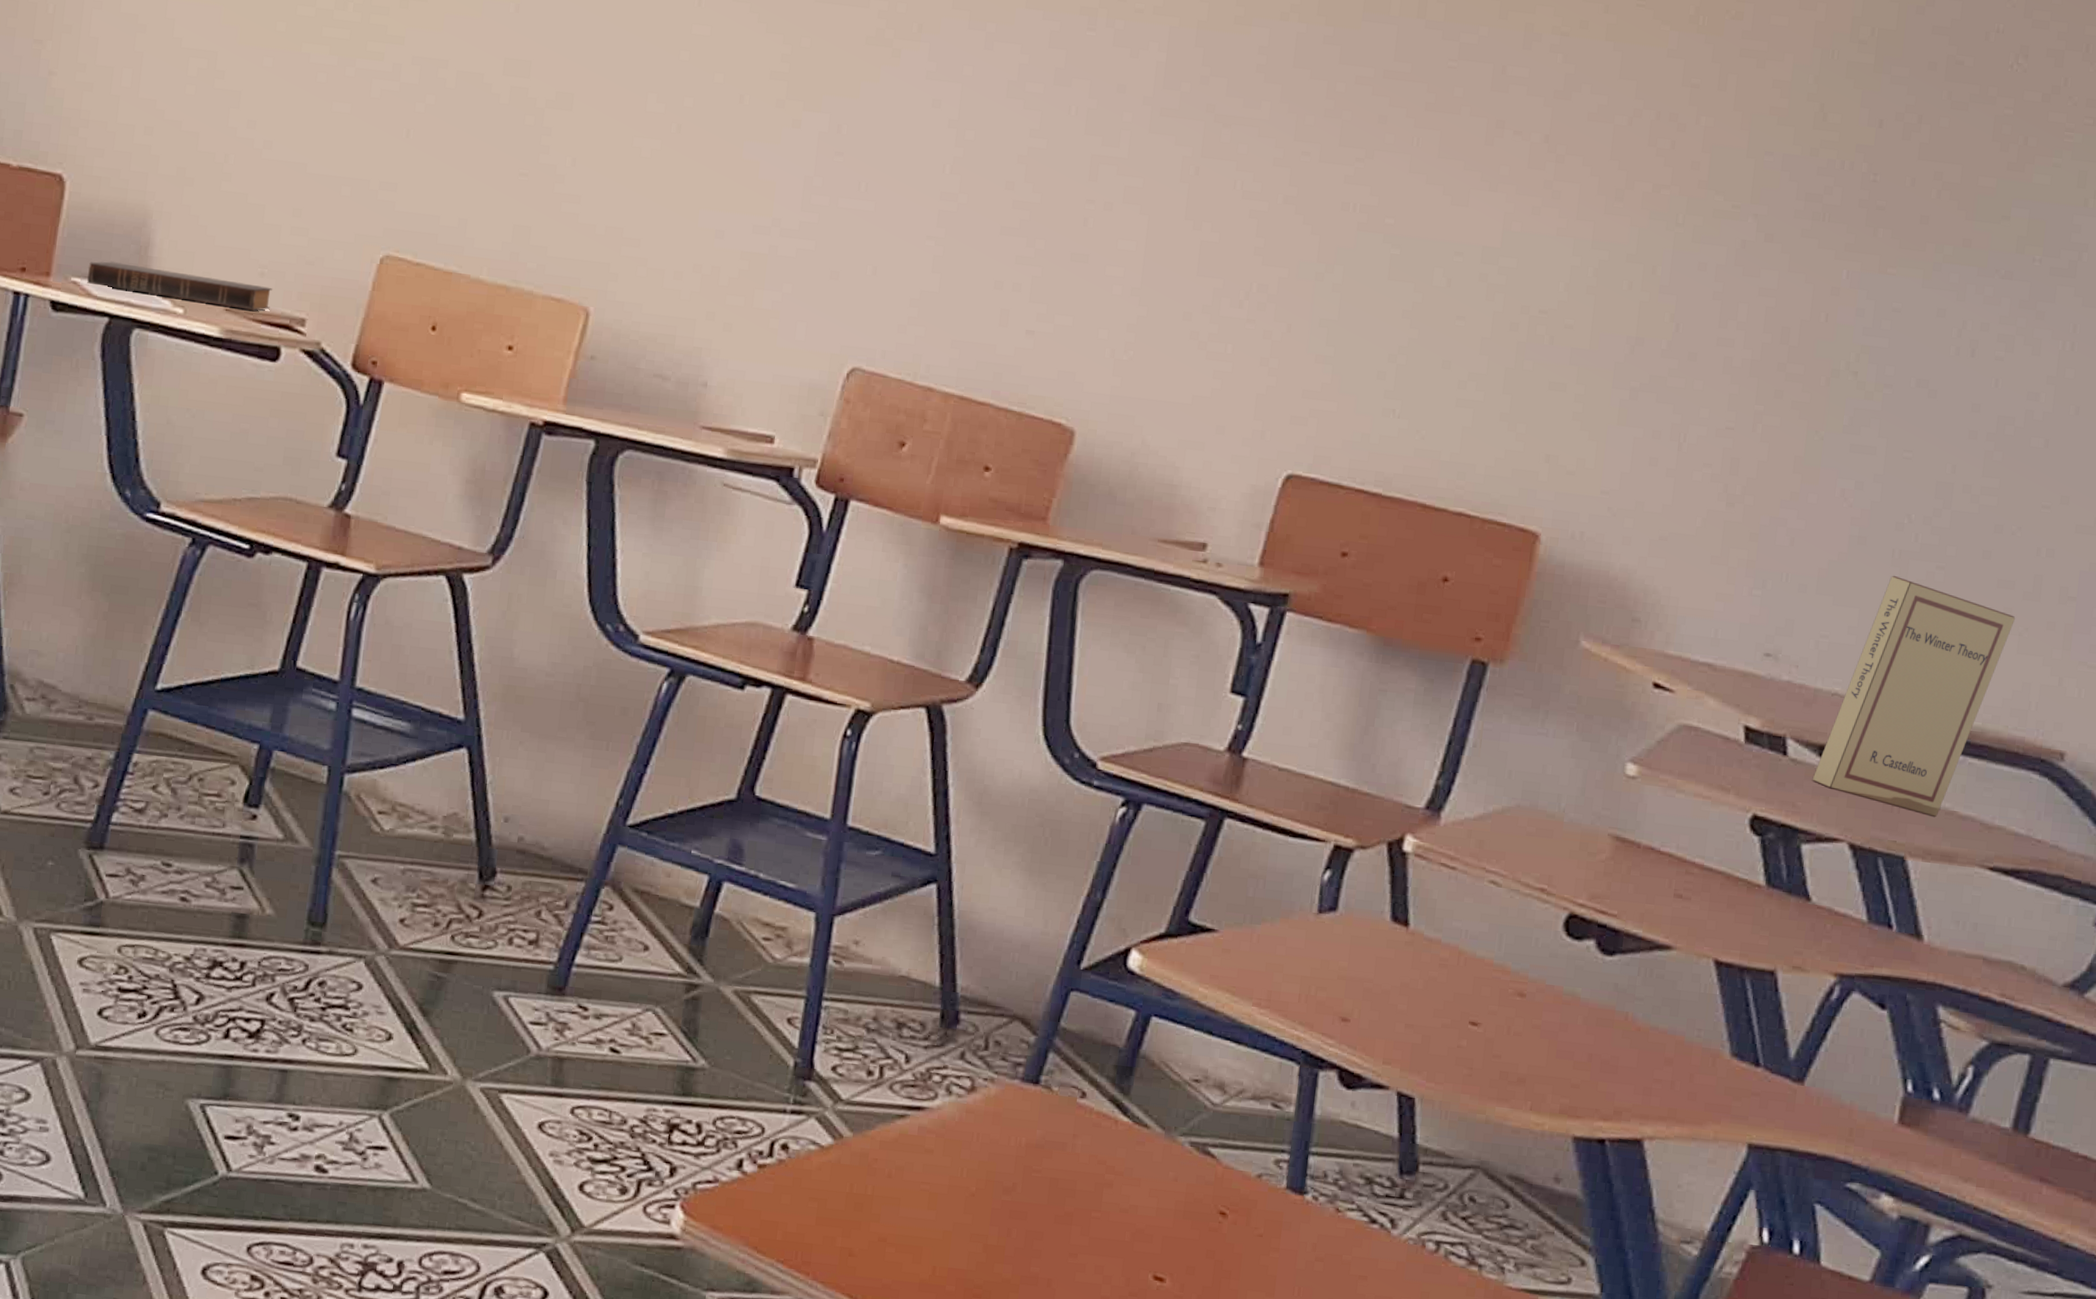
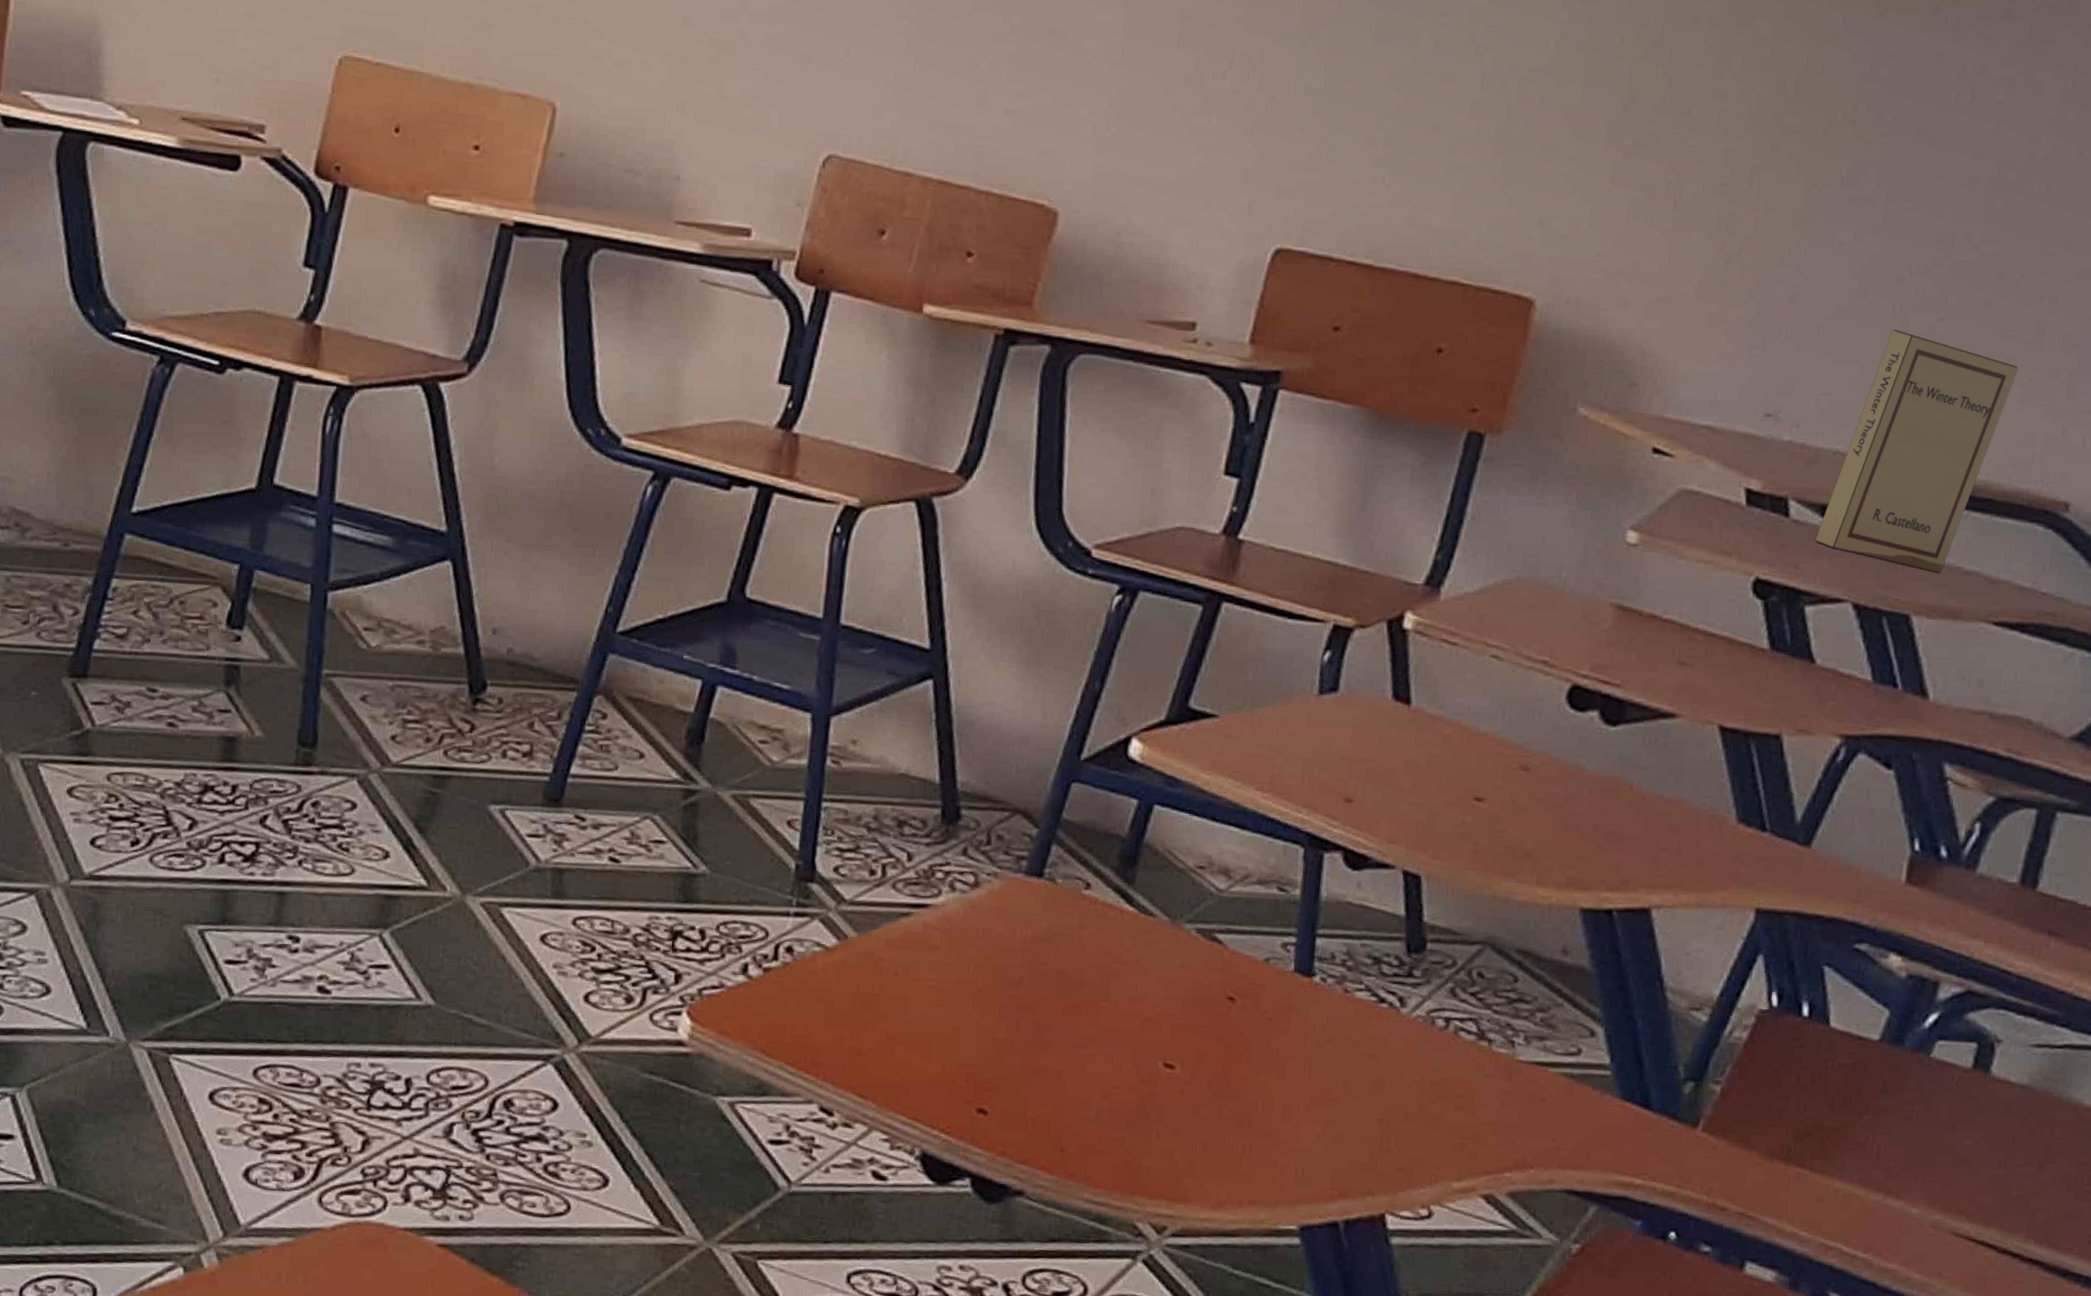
book: present [87,261,272,311] -> none [38,73,229,119]

